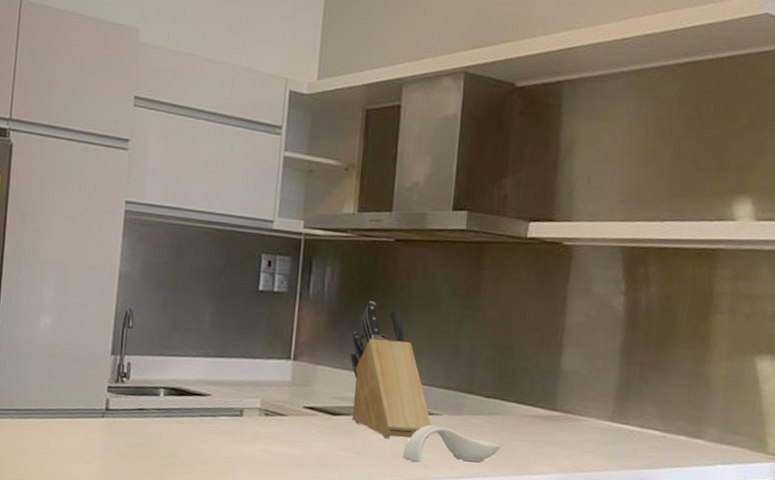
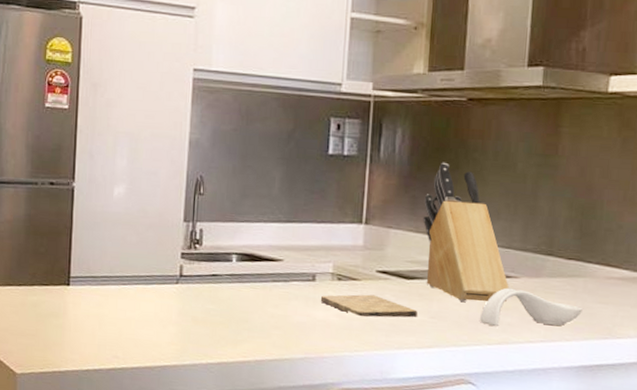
cutting board: none [247,430,343,453] -> present [320,294,417,318]

